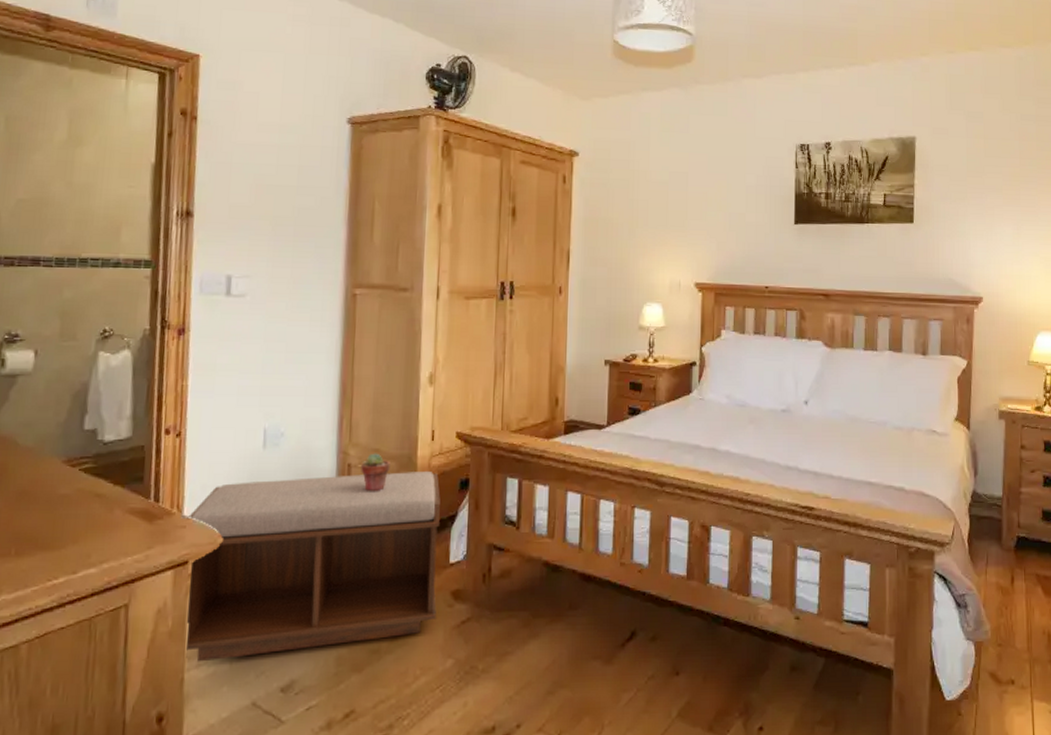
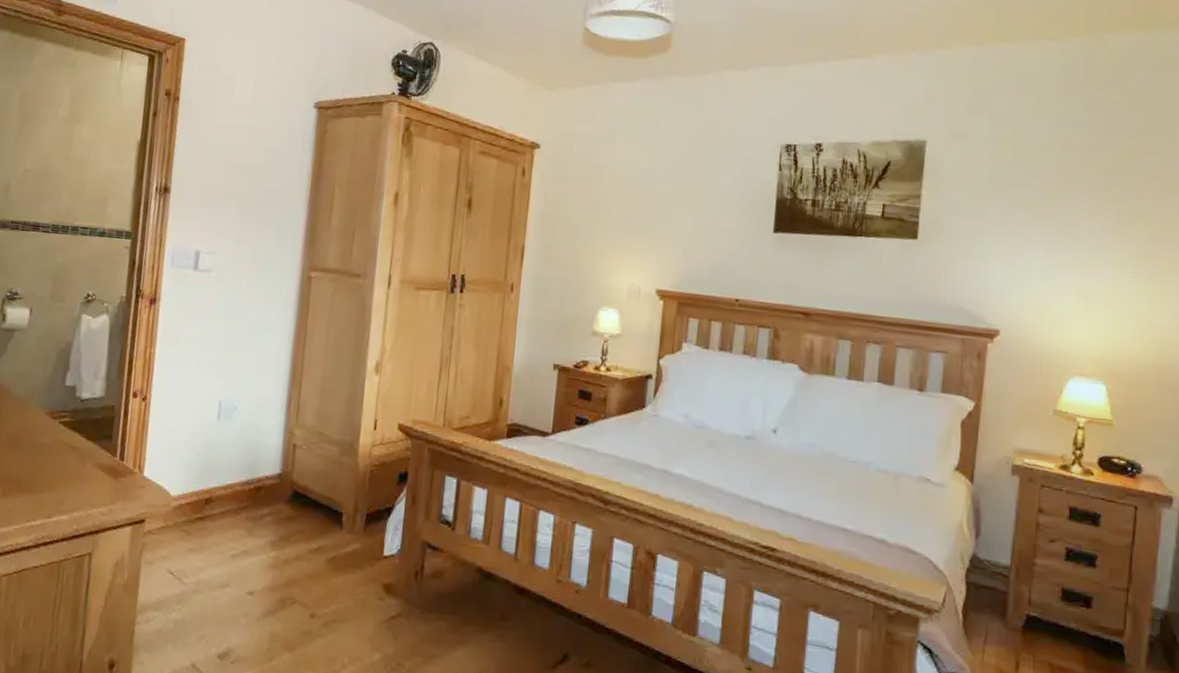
bench: present [187,470,441,662] -> none [138,450,379,622]
potted succulent: present [361,453,390,492] -> none [305,436,333,475]

